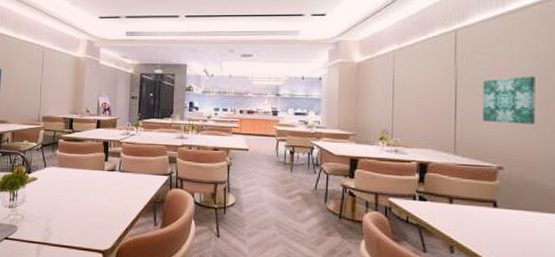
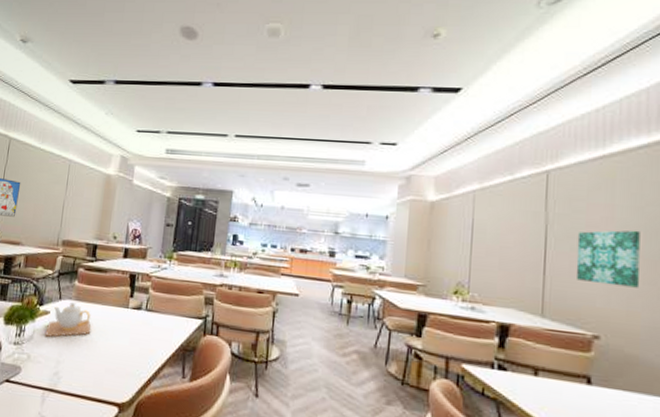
teapot: none [35,168,74,199] -> present [45,301,91,337]

